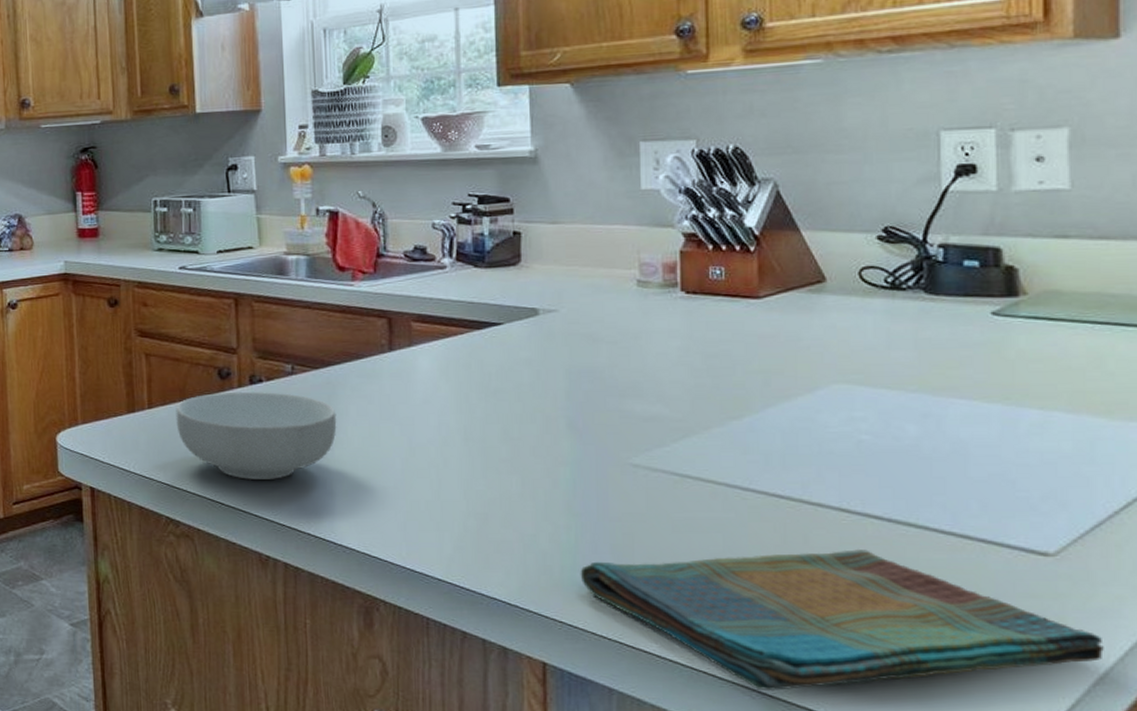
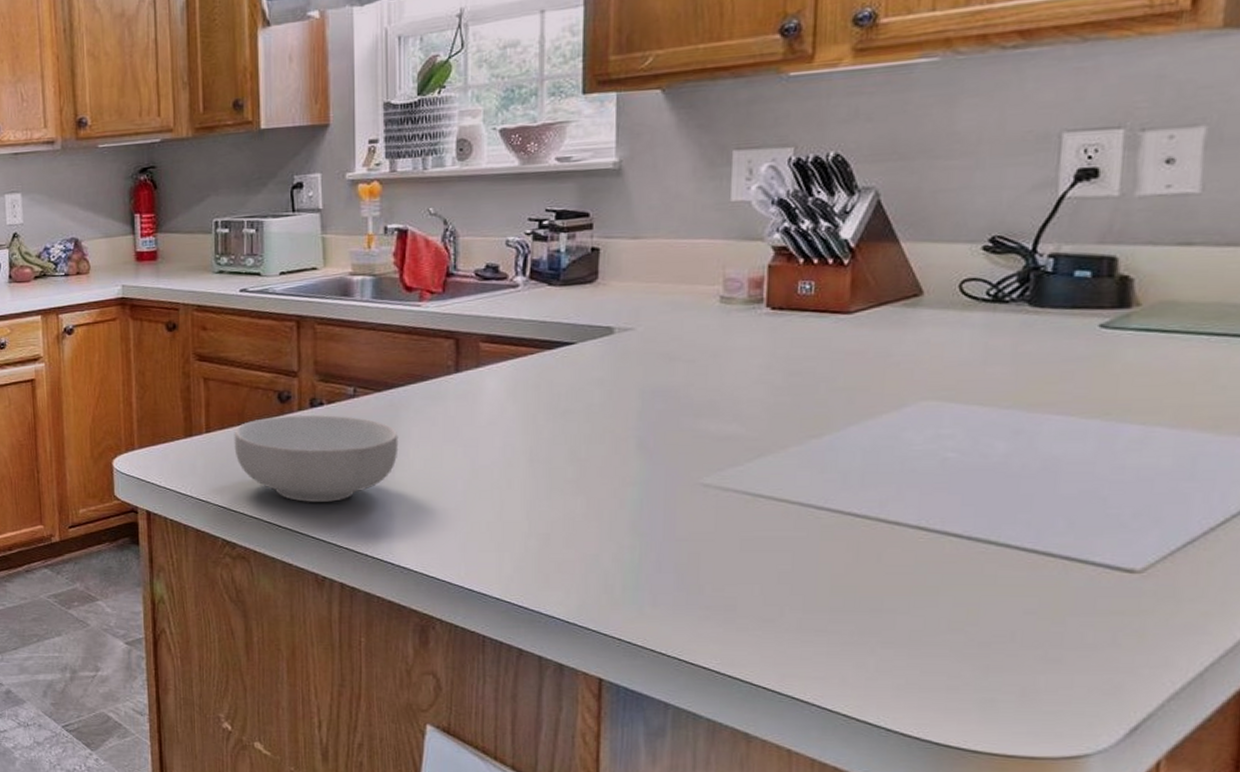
dish towel: present [580,549,1104,691] -> none [642,567,1183,706]

